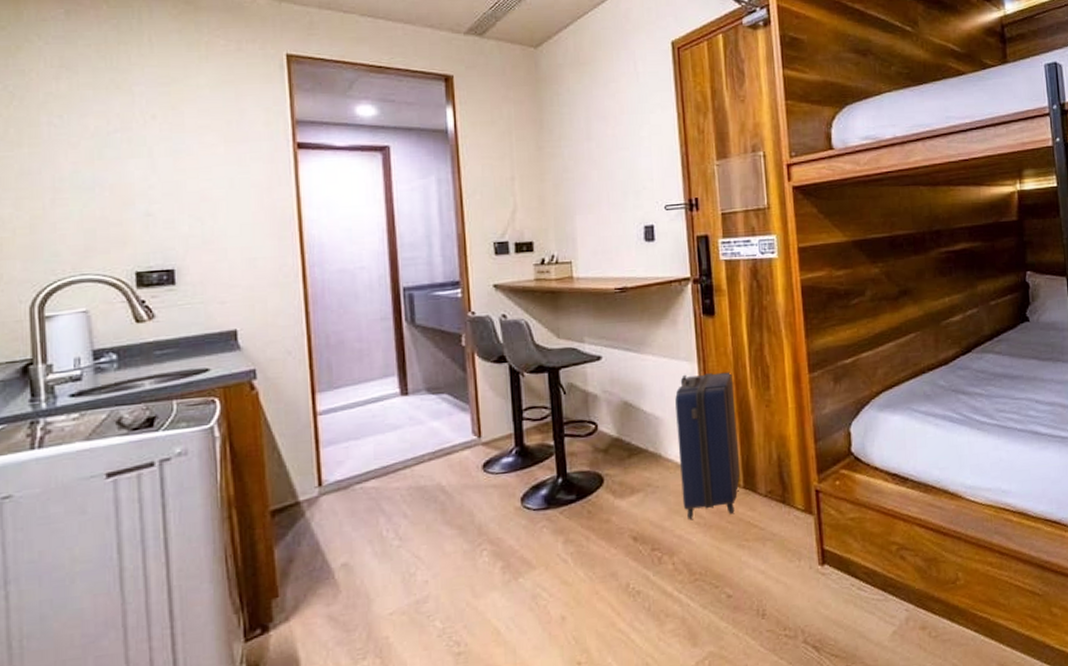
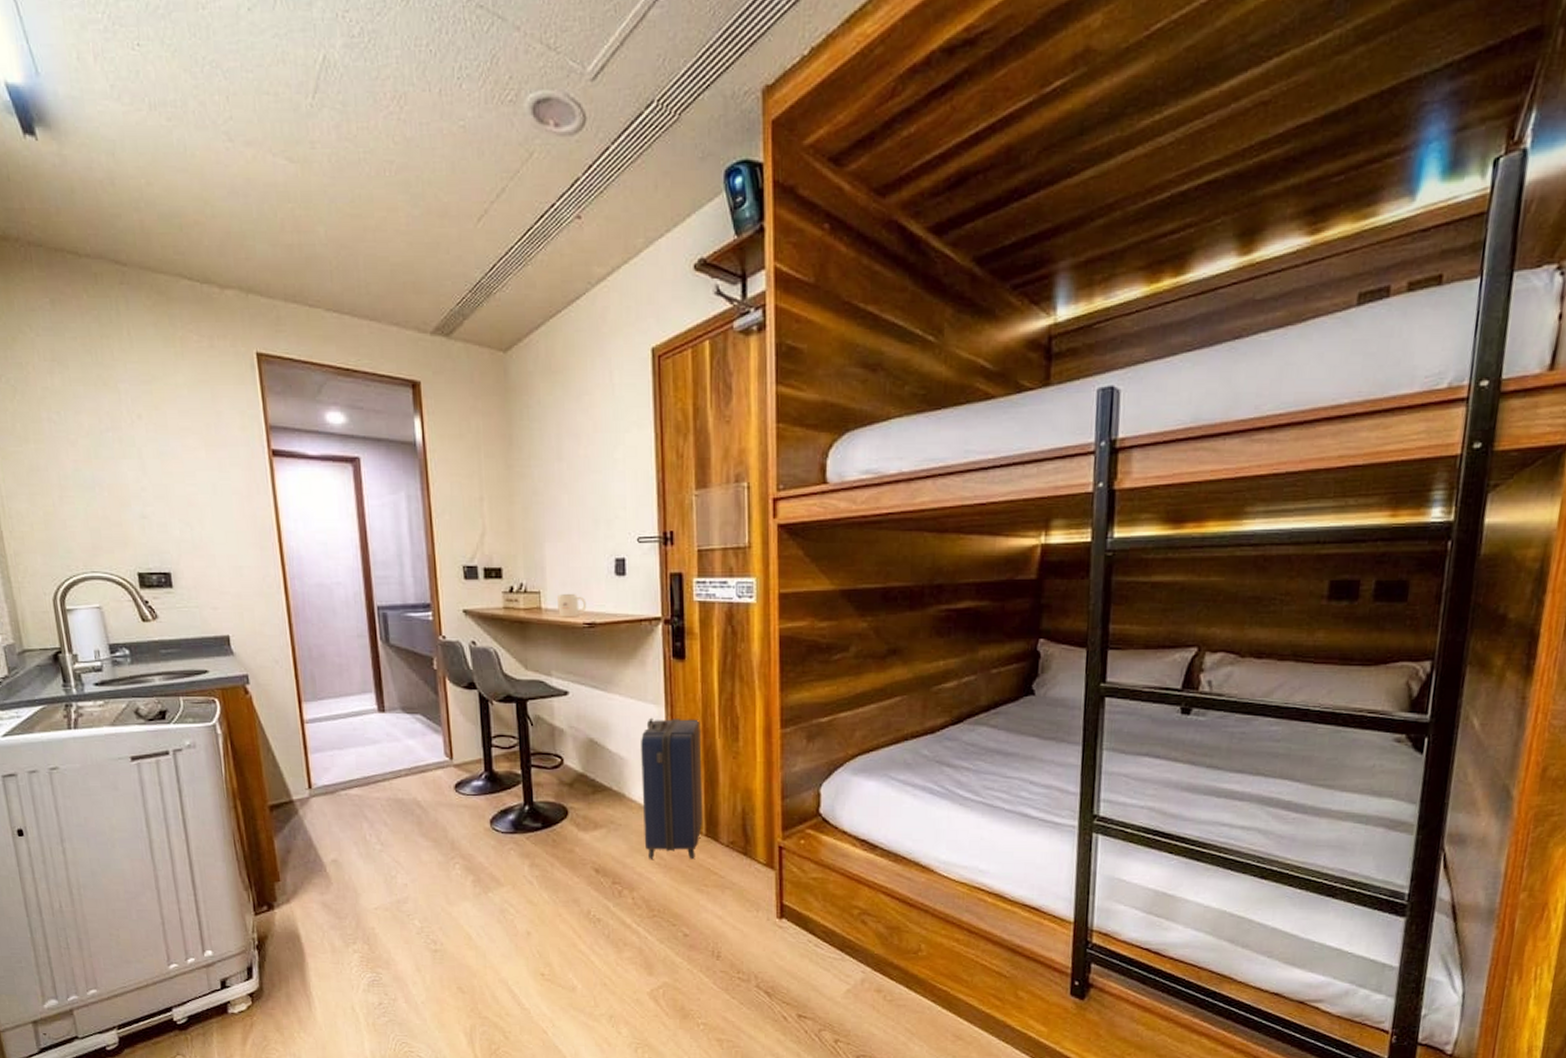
mug: none [589,260,618,285] -> present [558,593,587,618]

